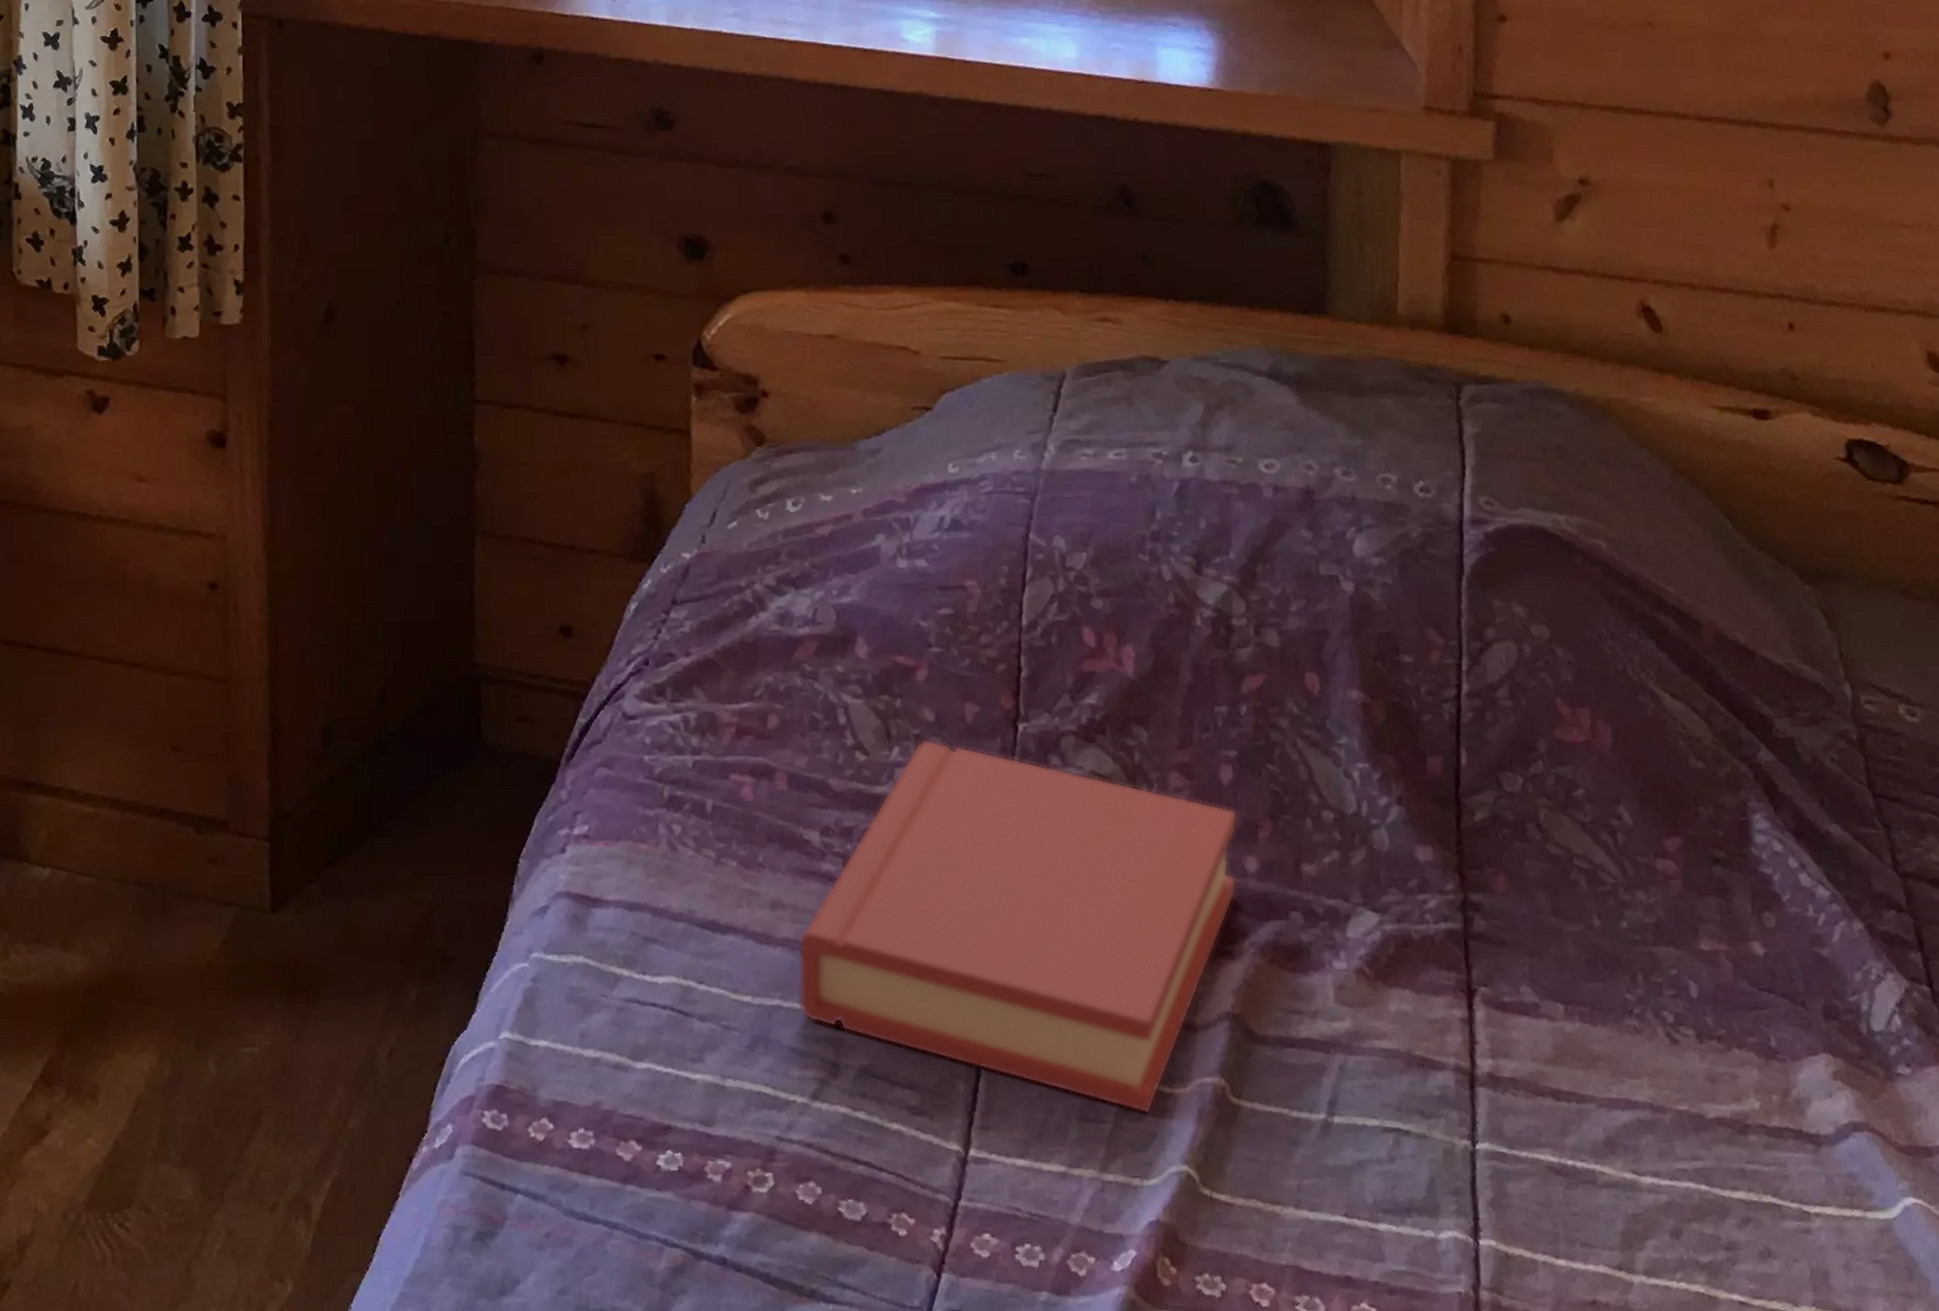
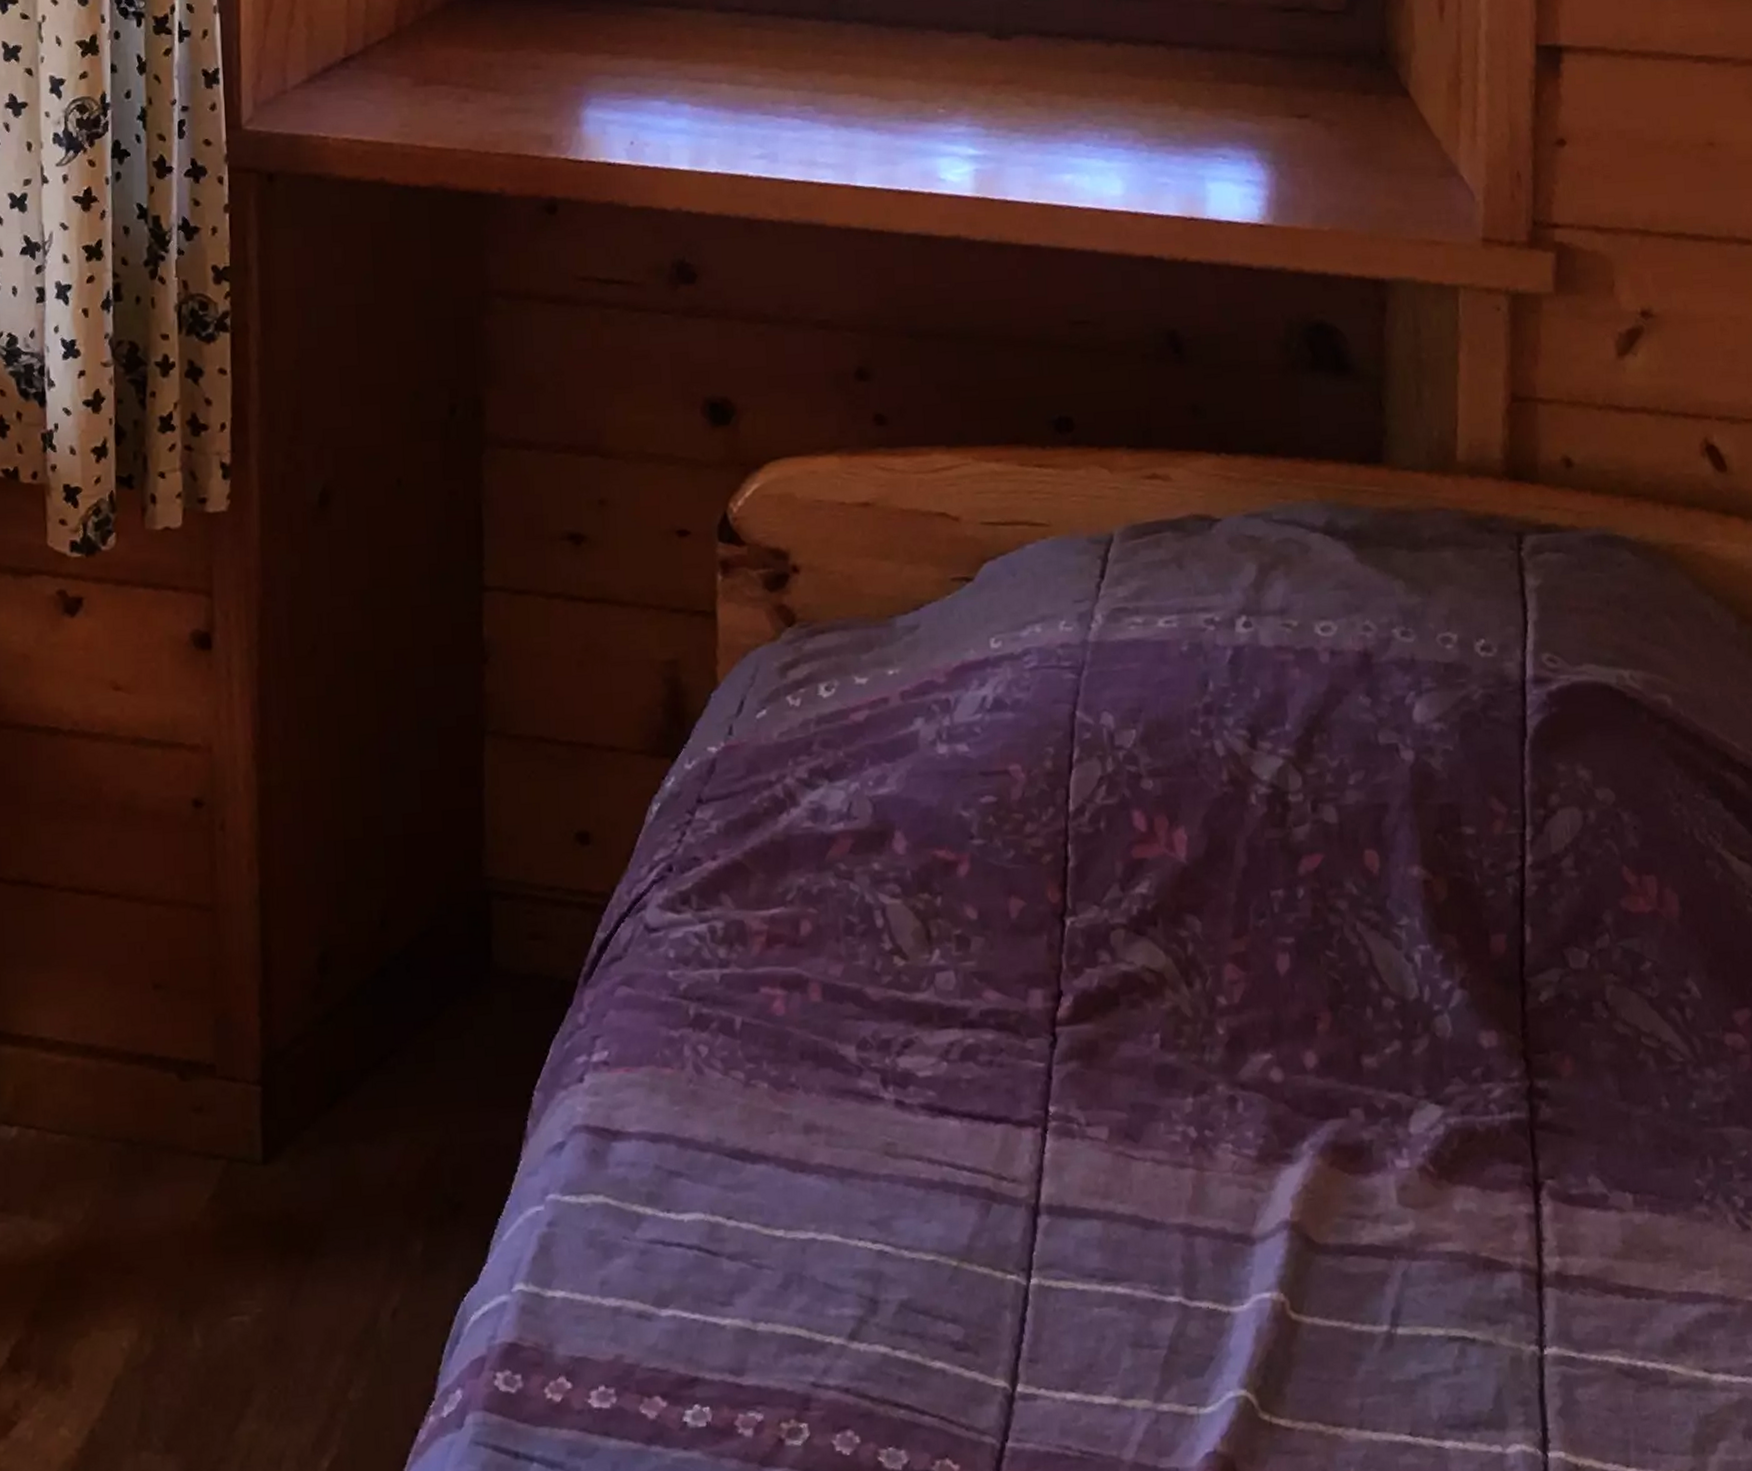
hardback book: present [798,739,1238,1114] -> none [833,939,1296,1336]

